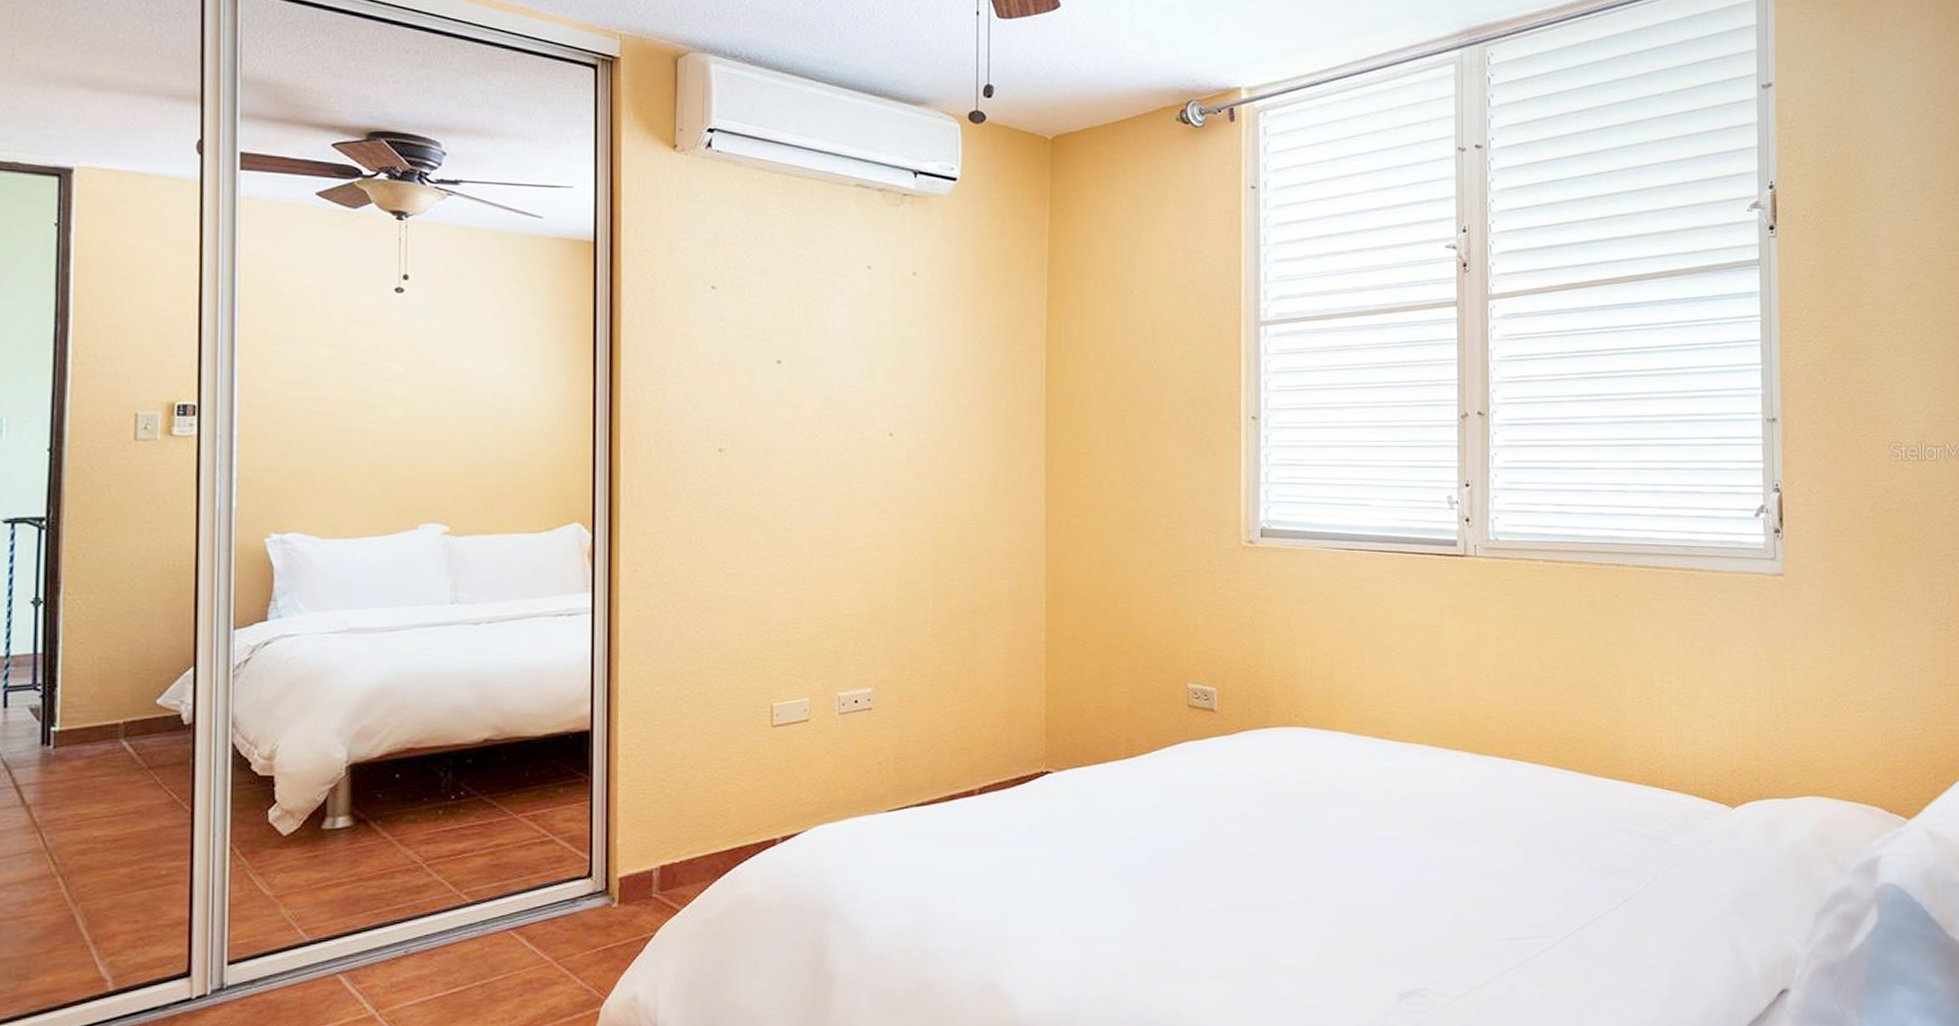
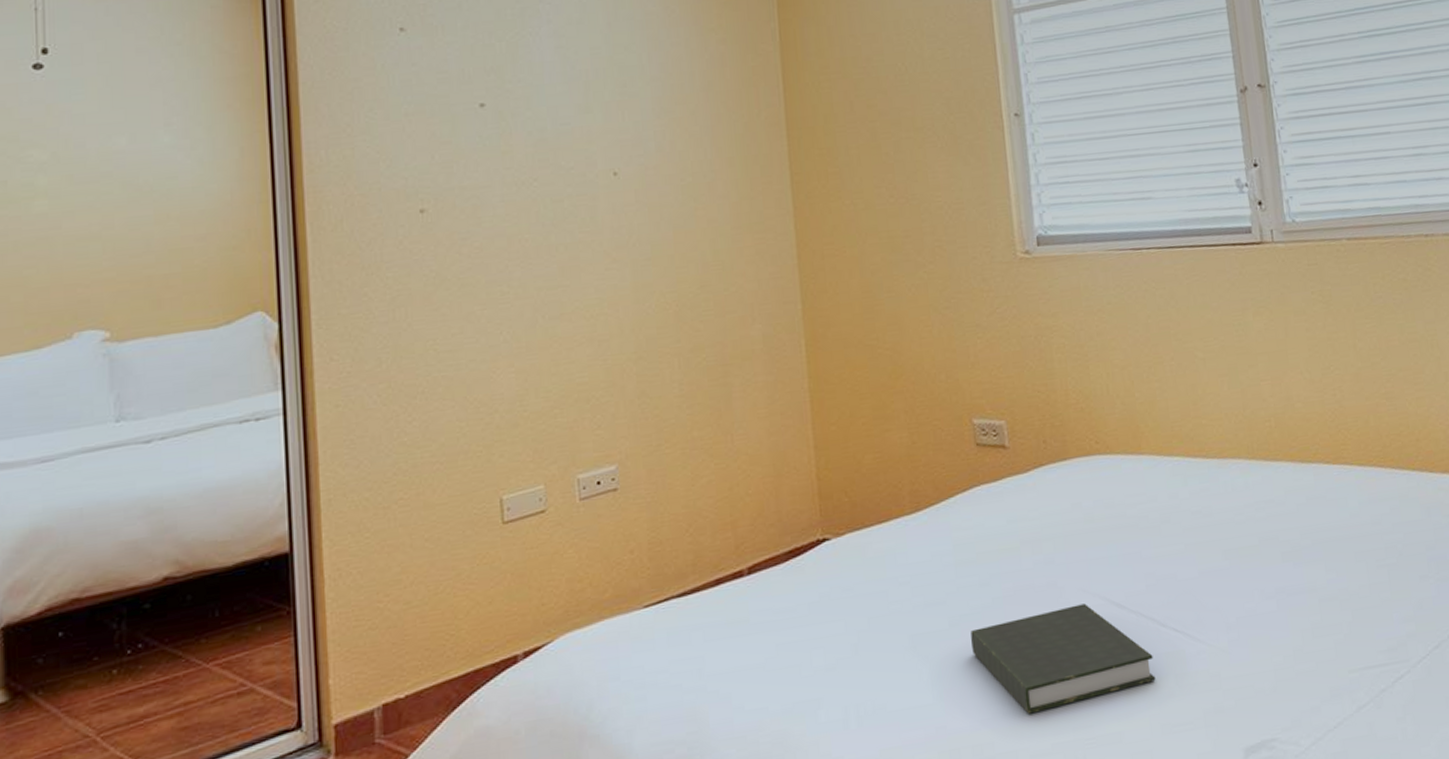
book: none [1168,853,1326,941] -> present [970,603,1156,714]

